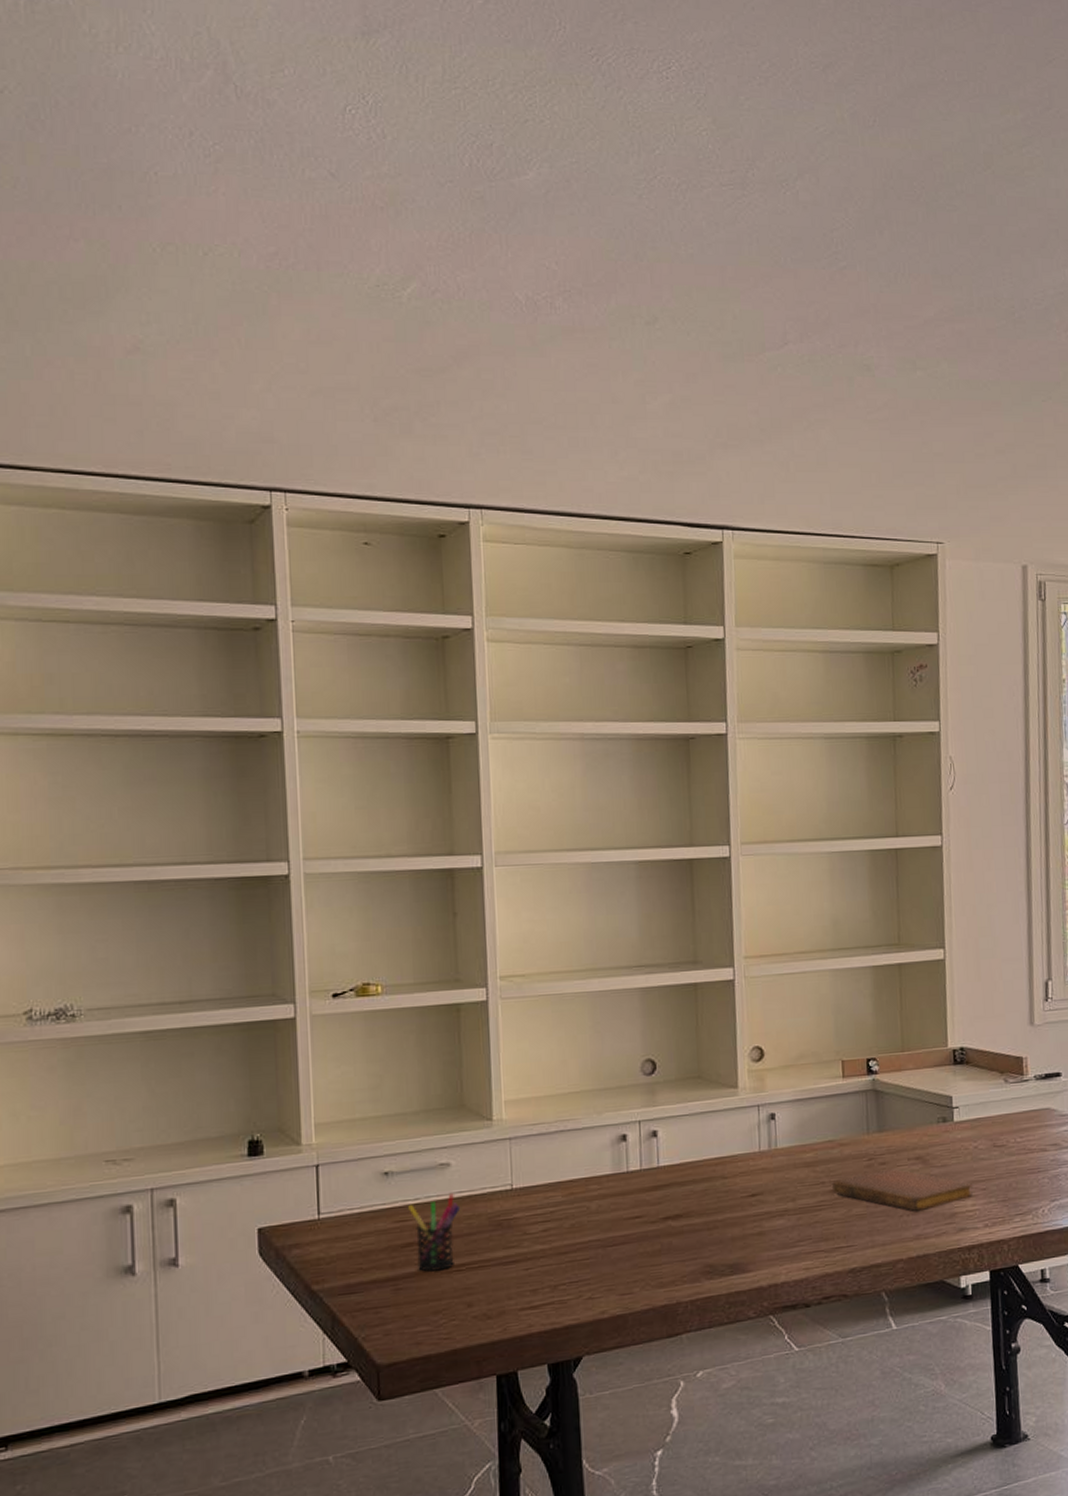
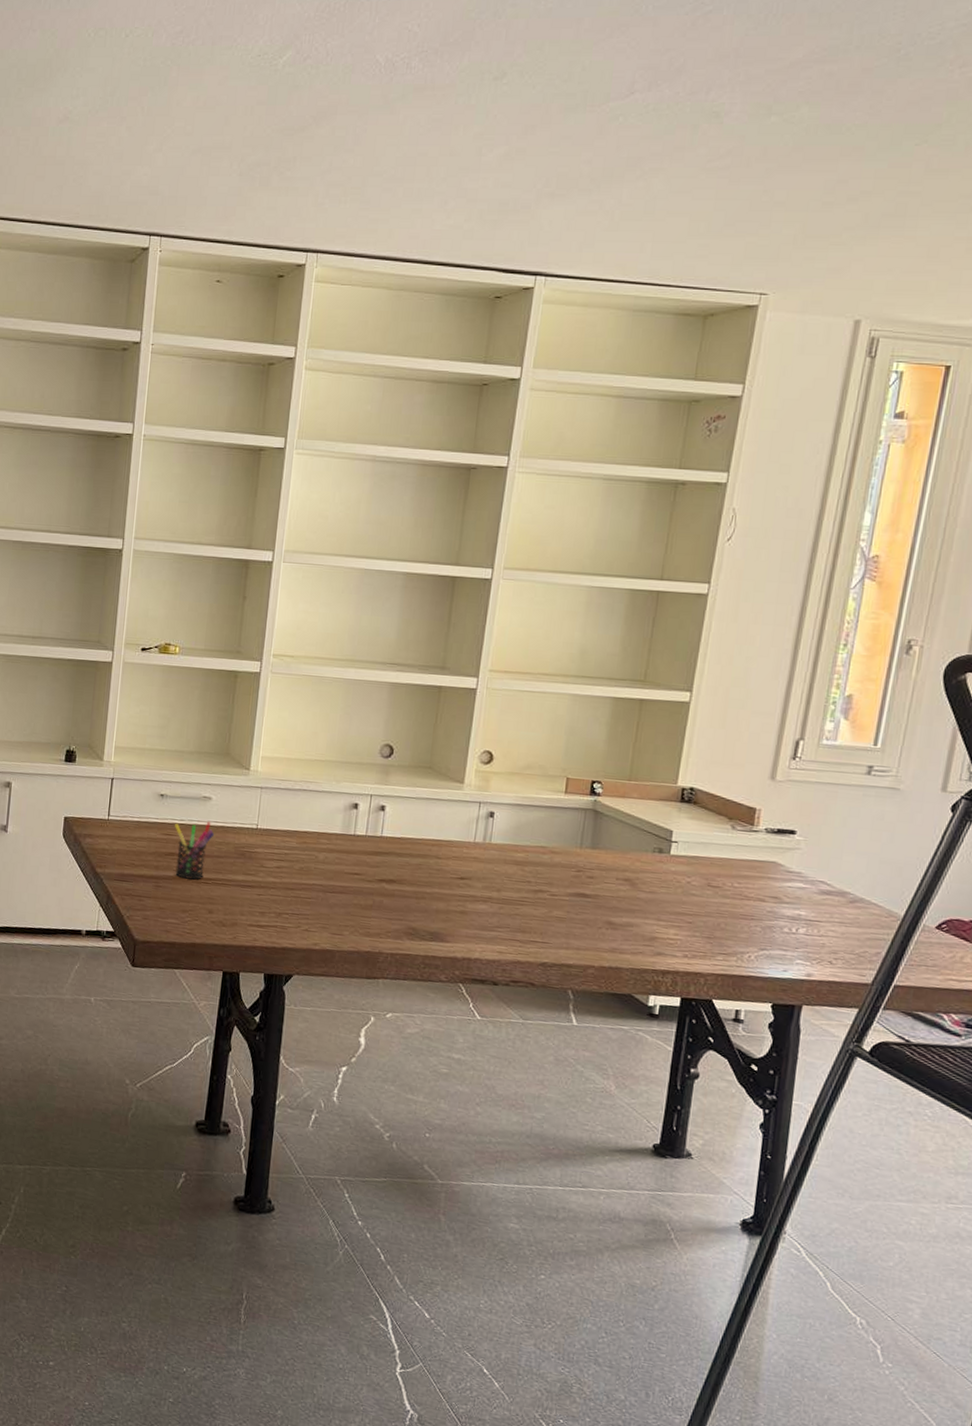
notebook: present [832,1168,973,1212] -> none [537,881,678,929]

